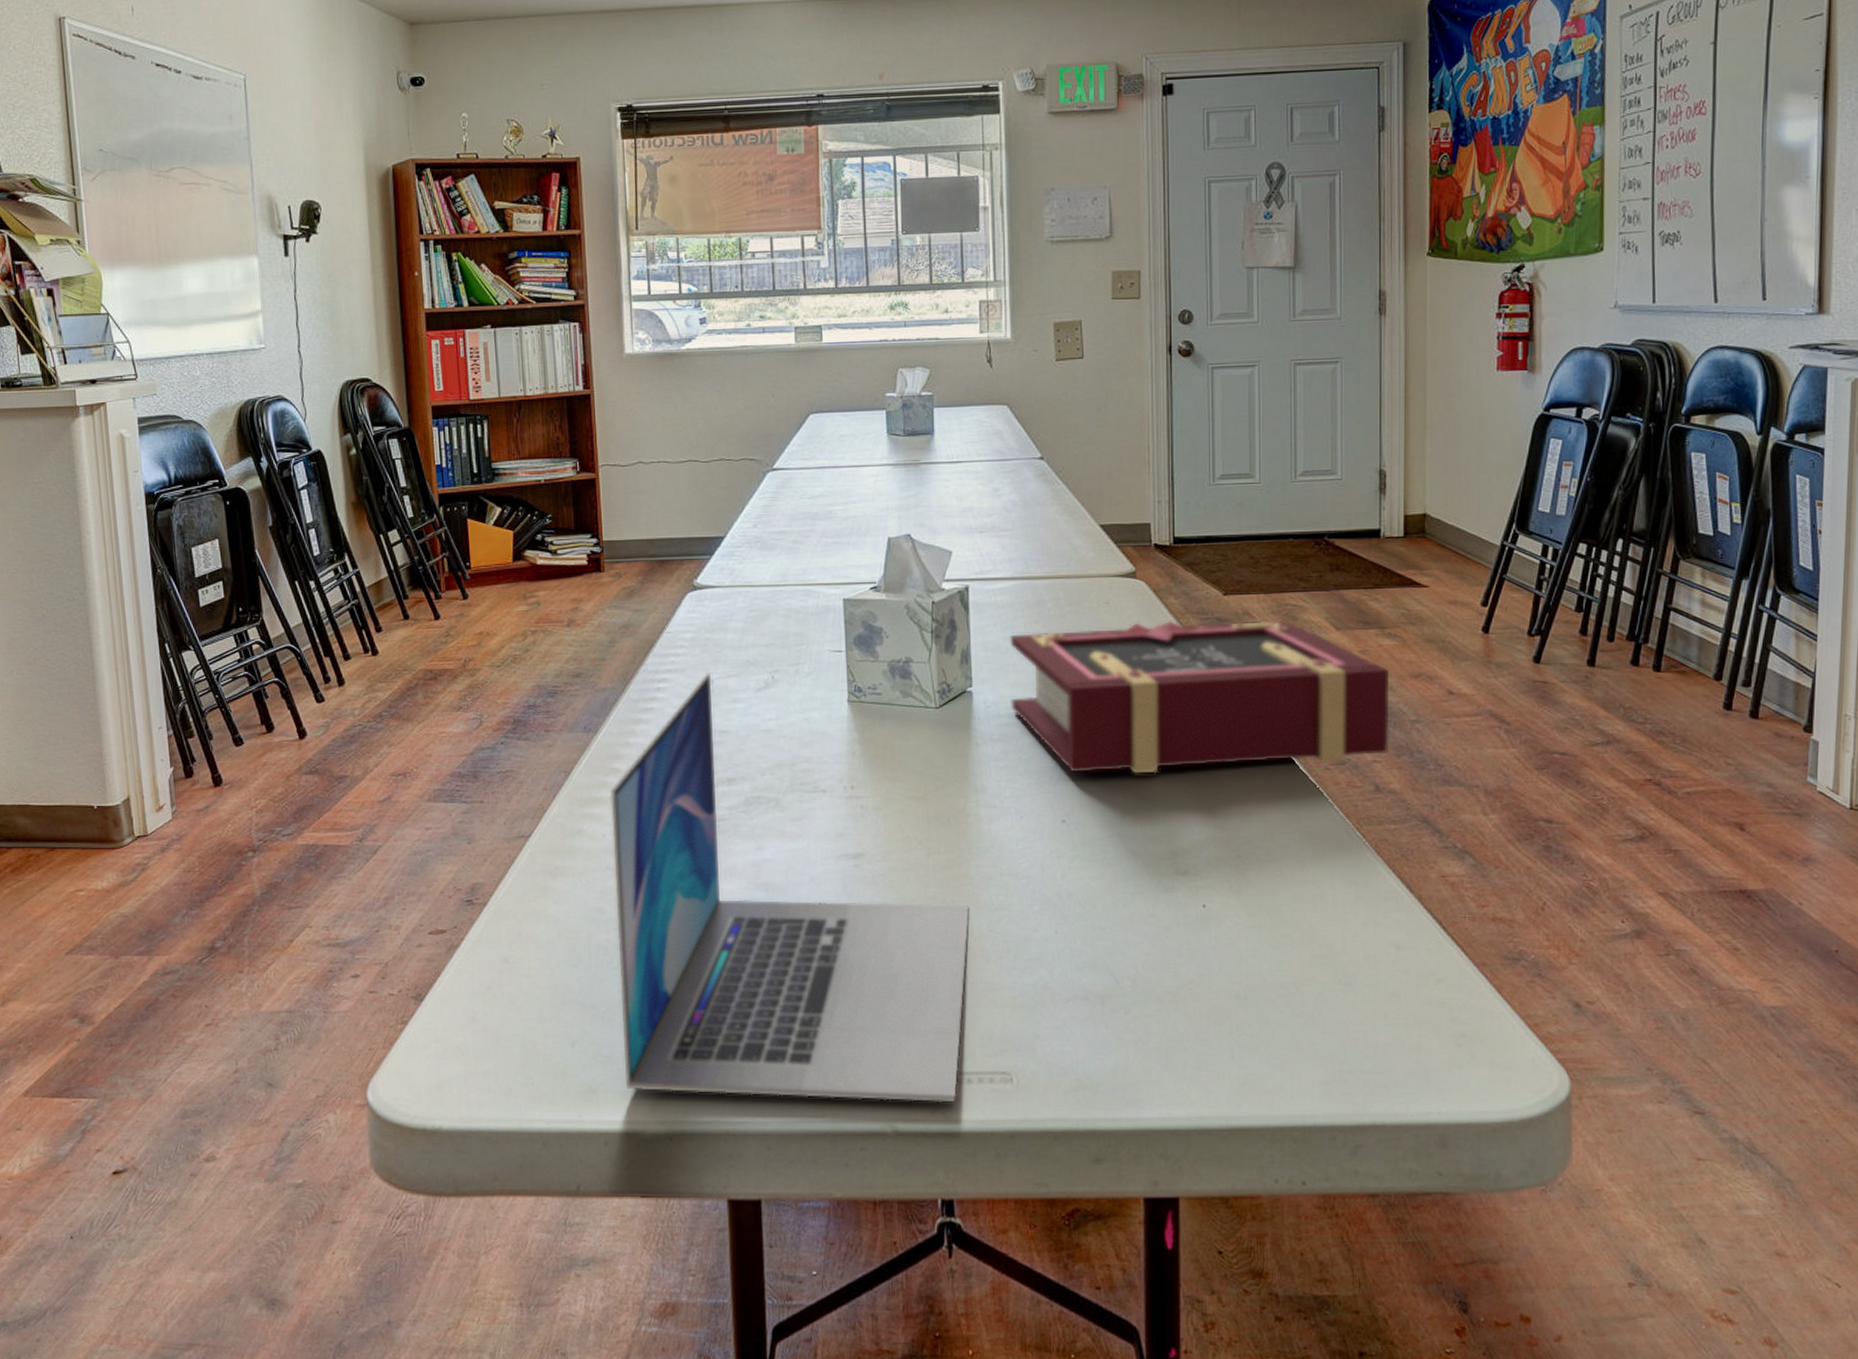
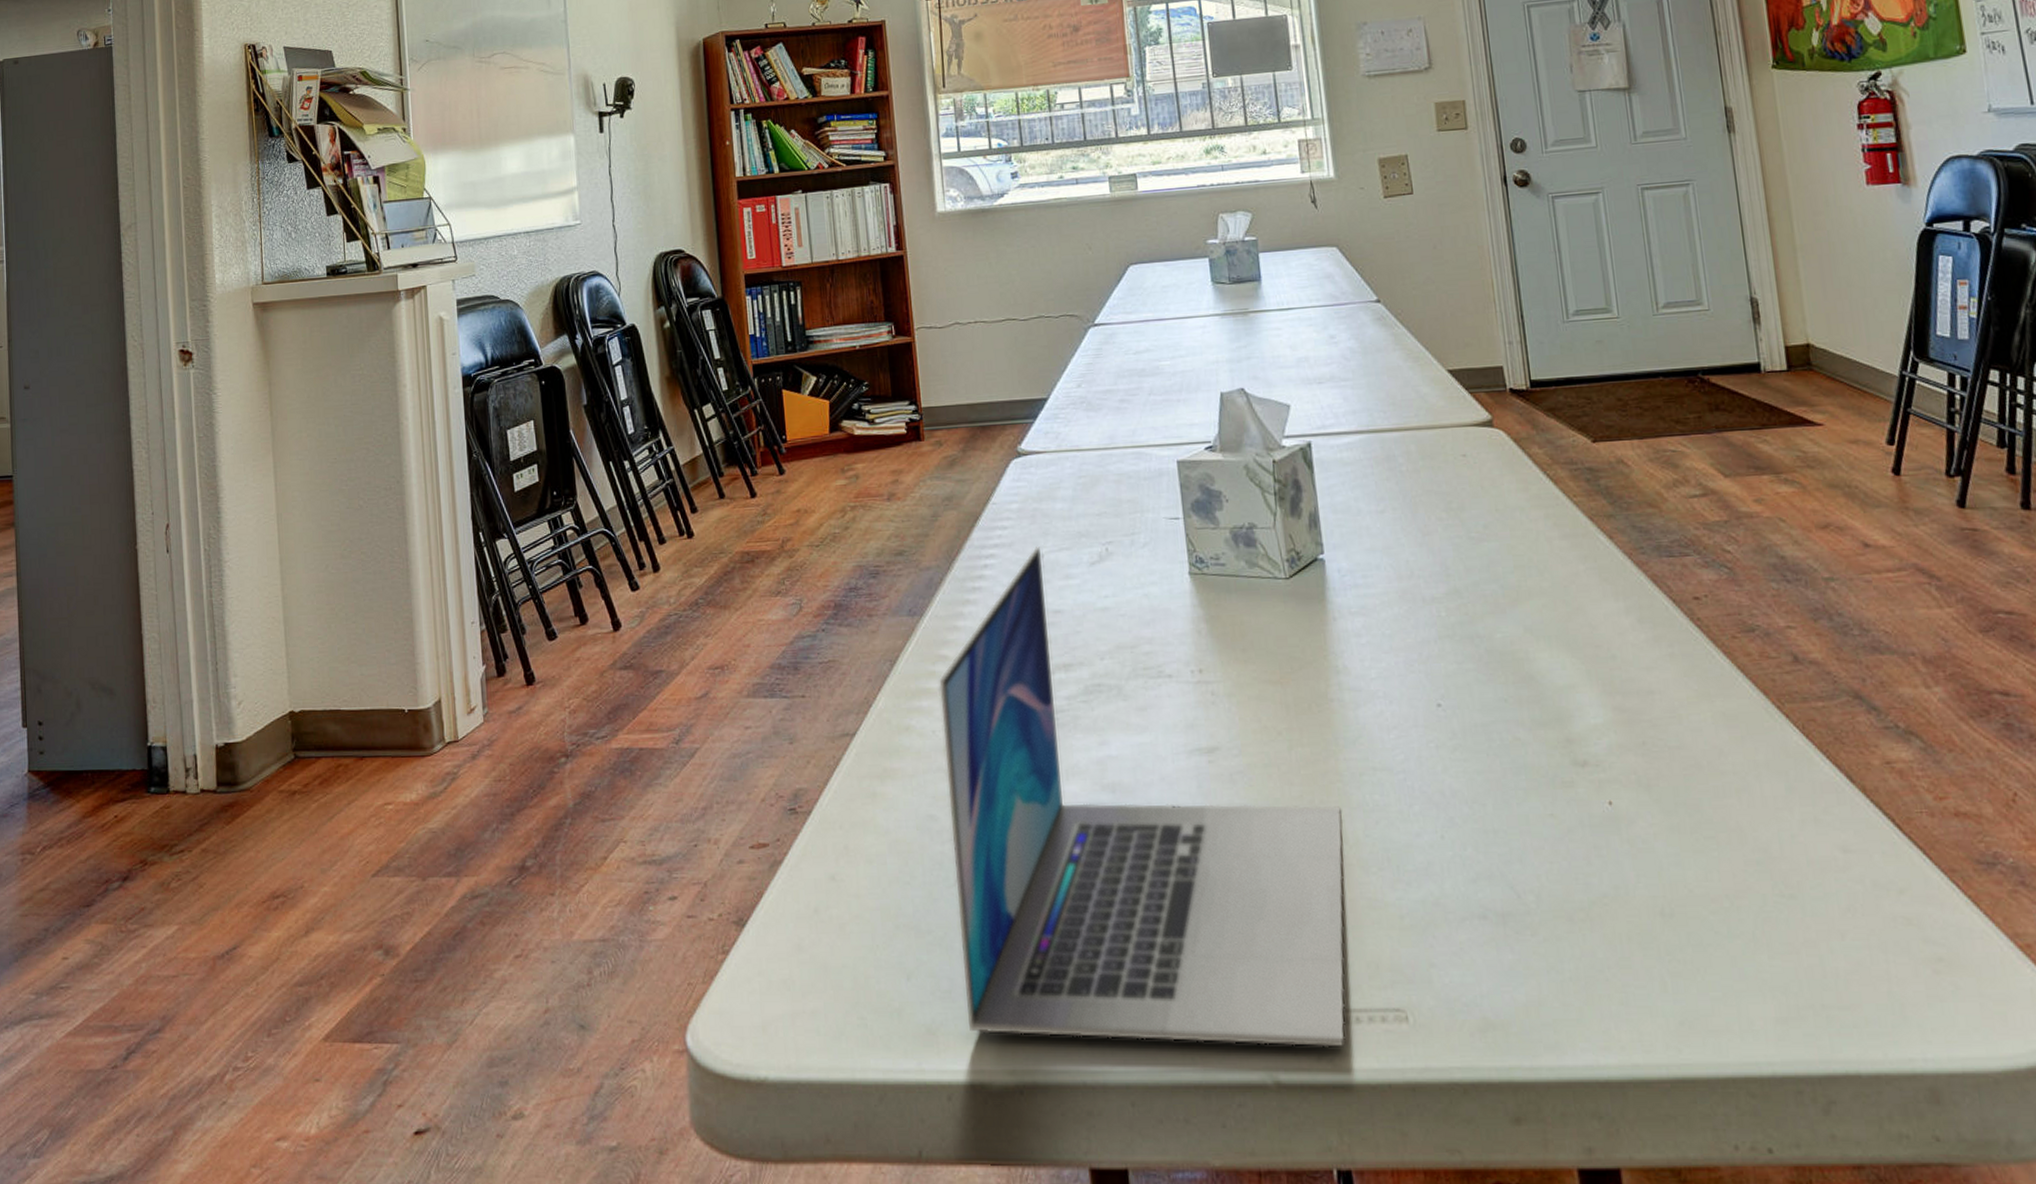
book: present [1010,620,1389,774] -> none [1360,468,1803,649]

